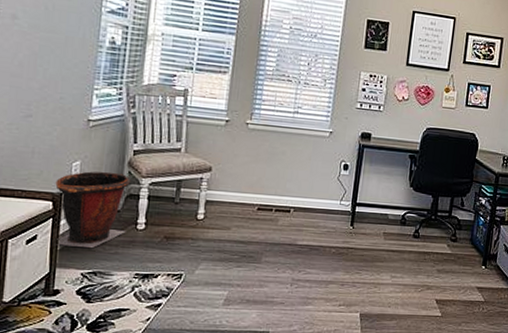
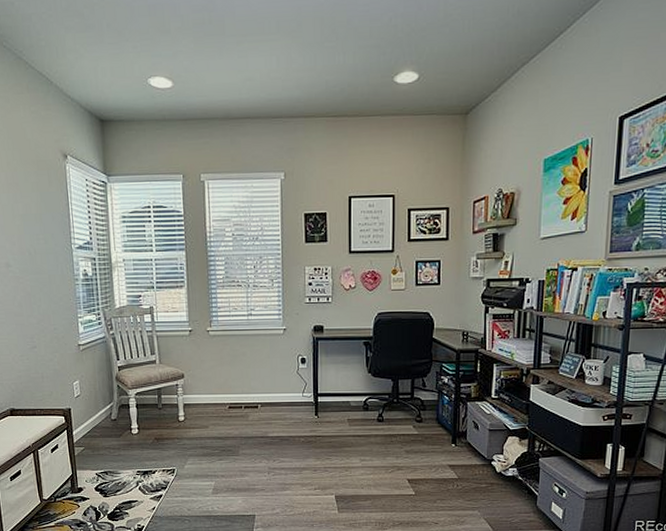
waste bin: present [55,171,131,249] -> none [63,388,124,453]

